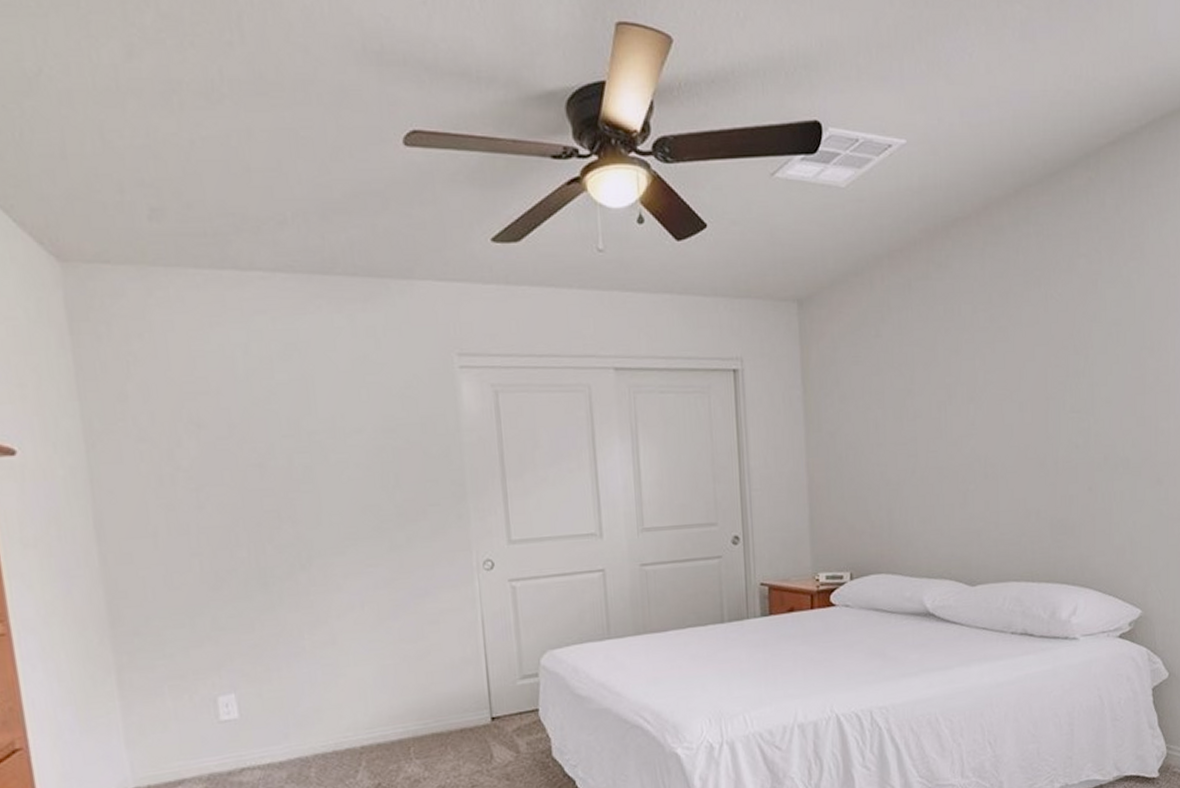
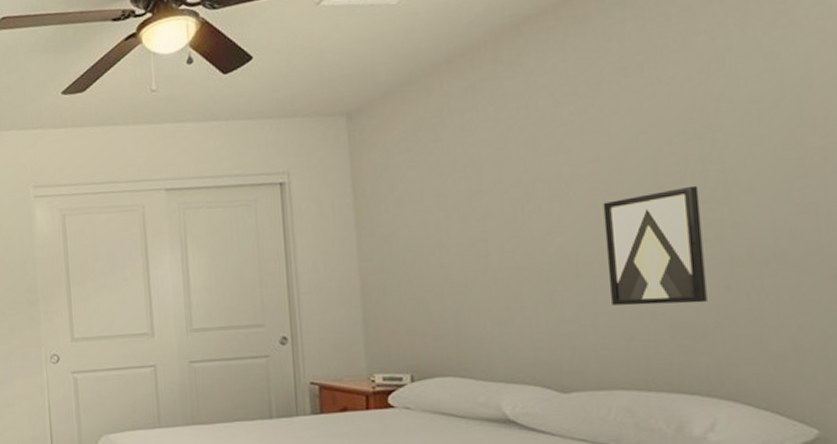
wall art: none [1007,396,1076,505] -> present [603,185,707,306]

